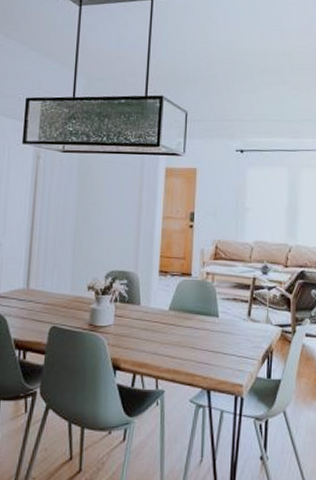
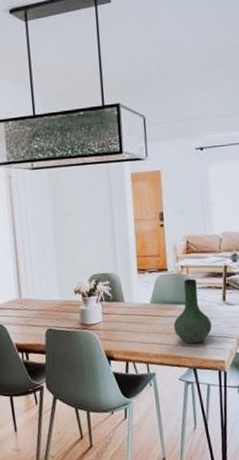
vase: none [191,288,233,362] -> present [173,278,212,344]

